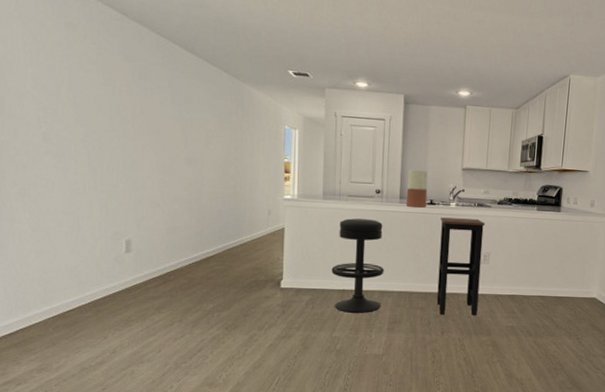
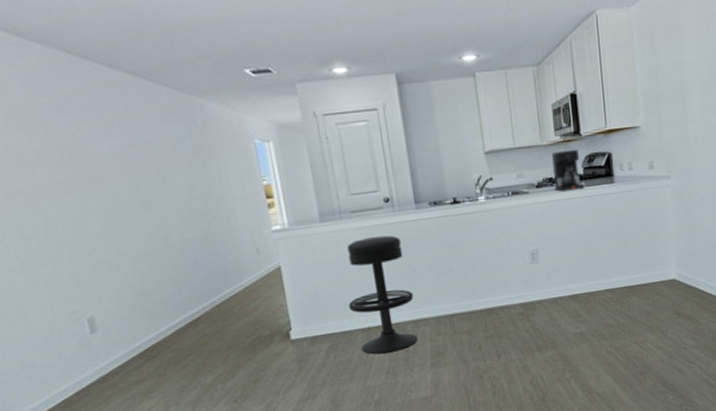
vase: present [405,169,428,209] -> none [419,162,450,213]
bar stool: present [436,217,485,315] -> none [470,211,536,335]
coffee maker: none [511,179,536,212] -> present [552,149,585,193]

